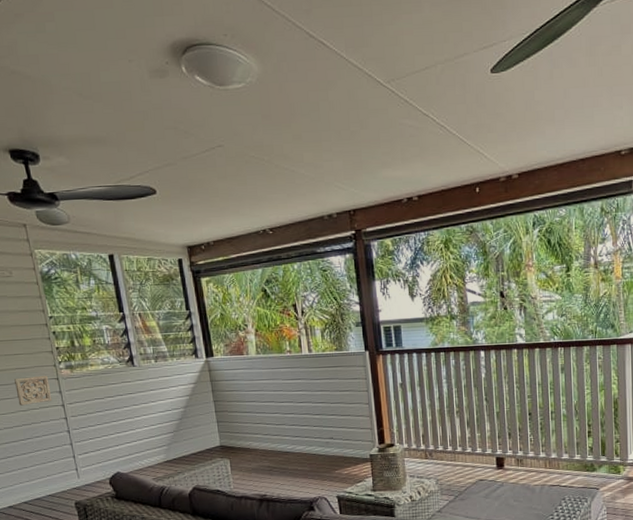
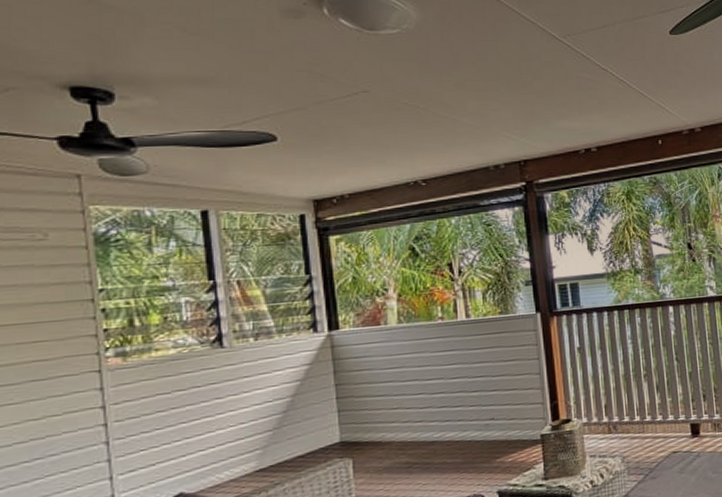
wall ornament: present [14,375,52,406] -> none [27,367,87,413]

